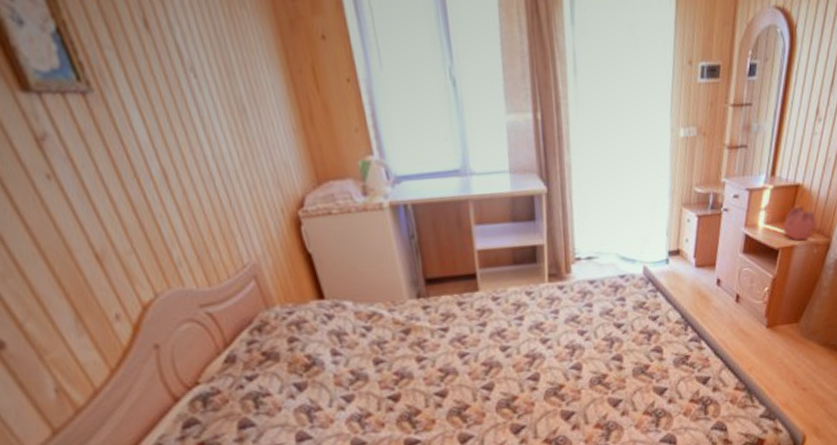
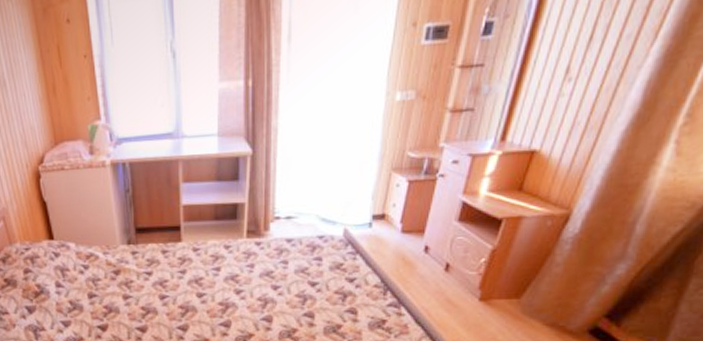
handbag: present [783,189,818,241] -> none [510,155,556,212]

